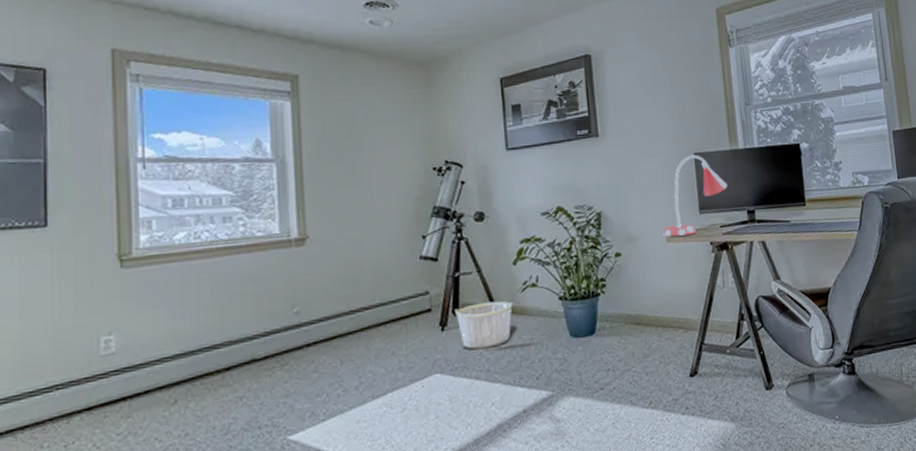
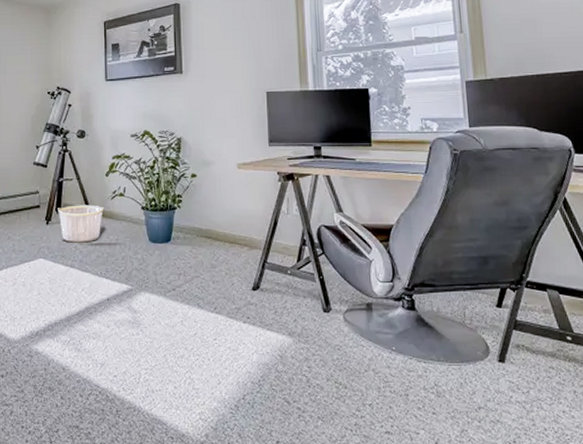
desk lamp: present [662,154,728,237] -> none [234,93,296,164]

